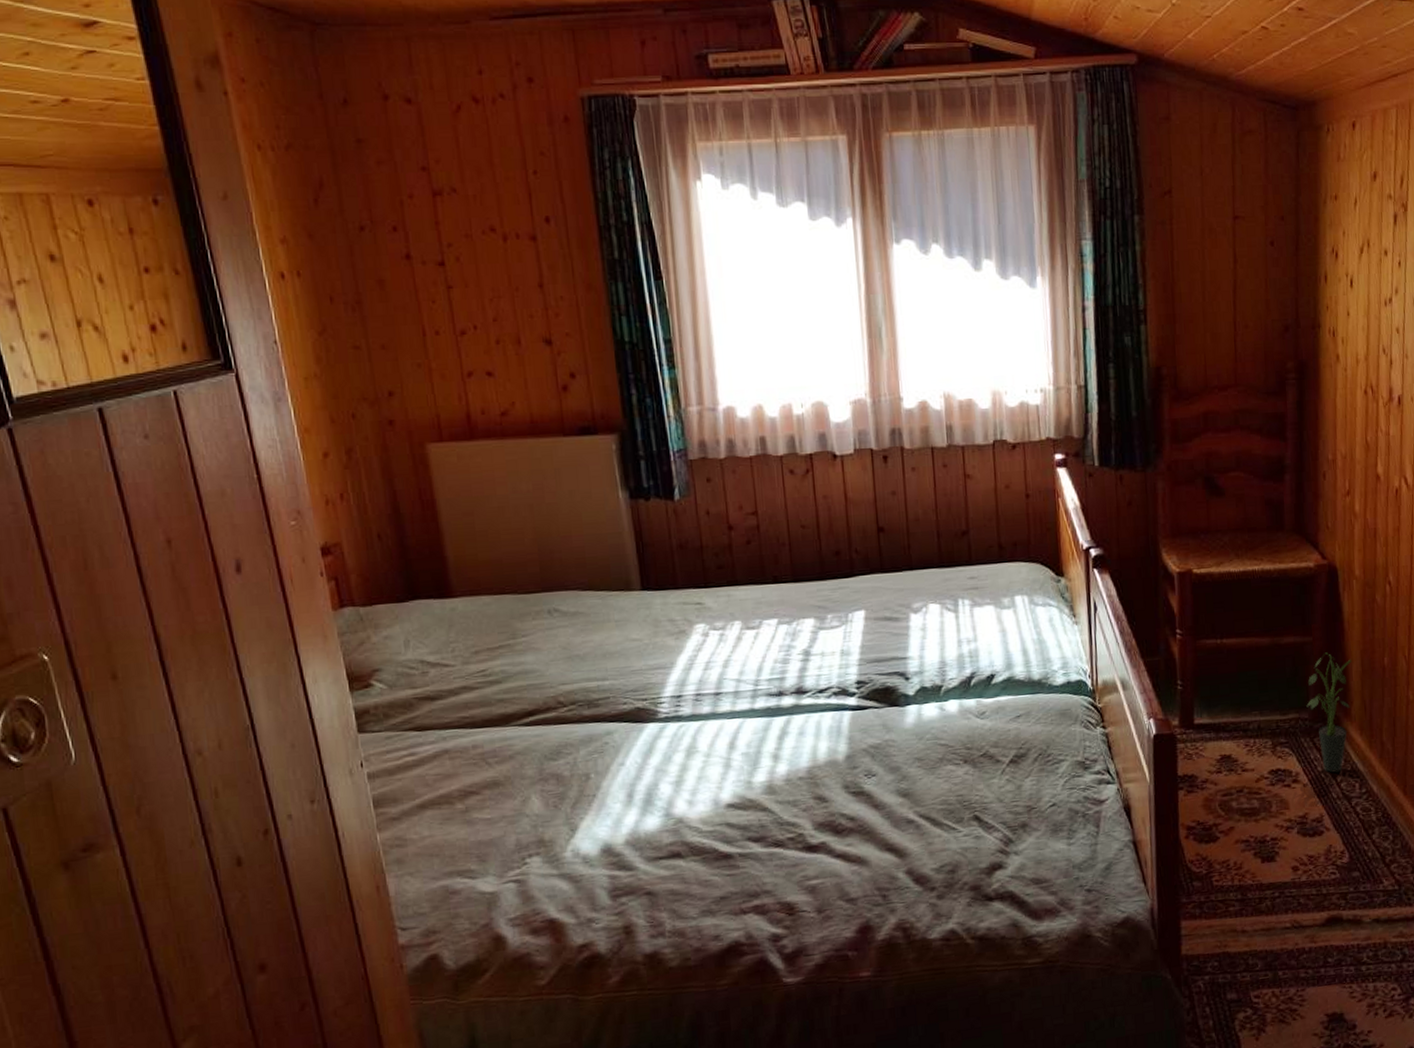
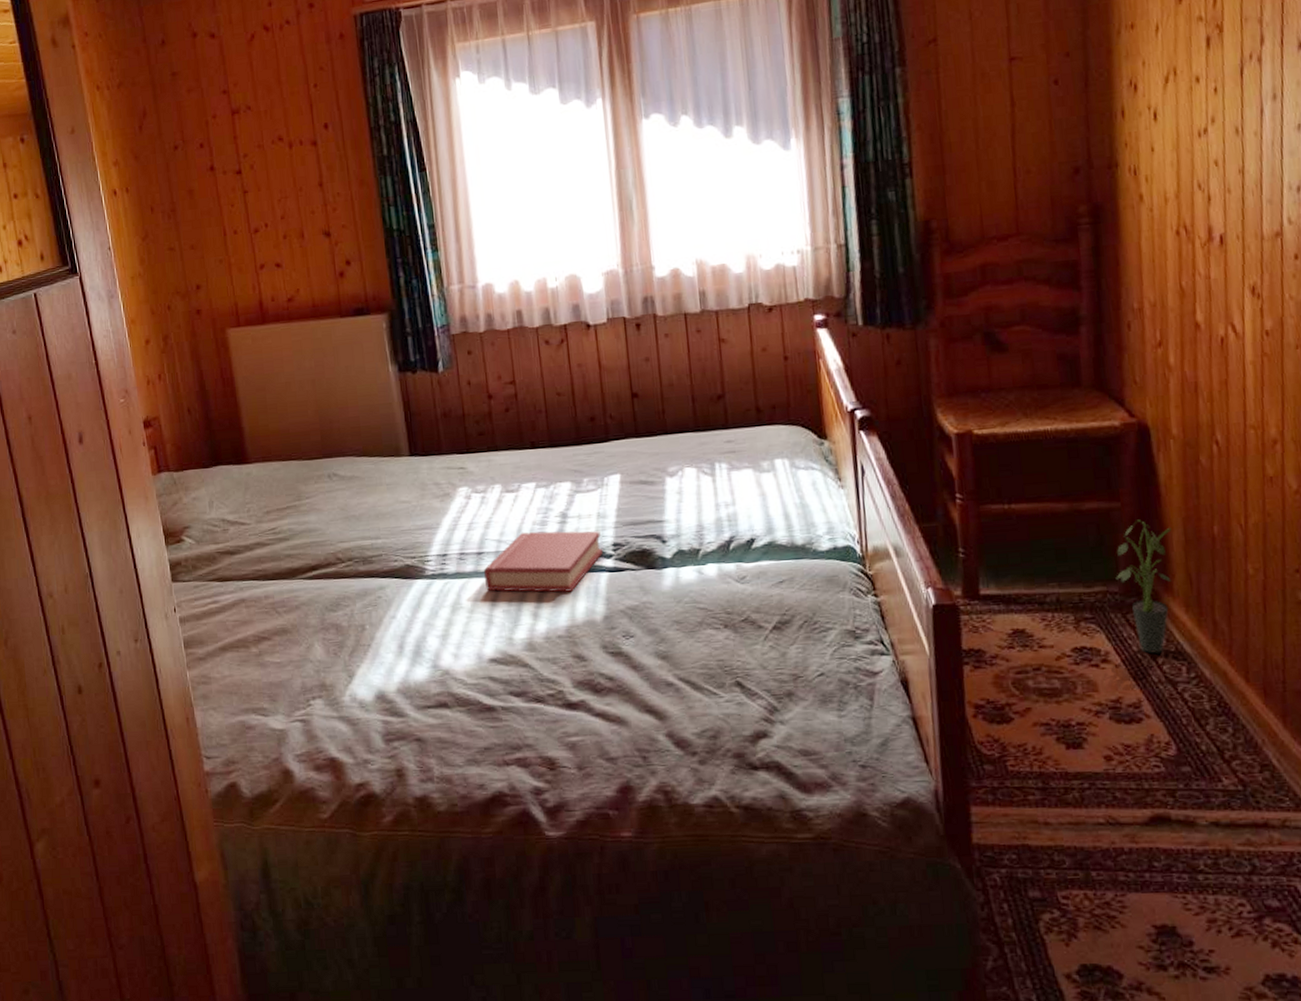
hardback book: none [721,668,846,734] -> present [483,531,603,592]

